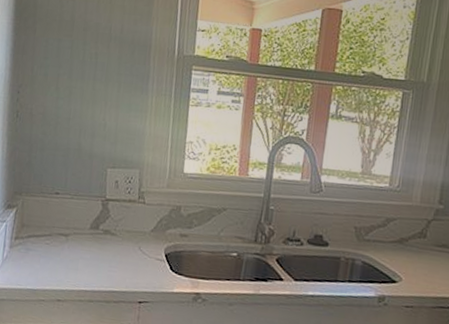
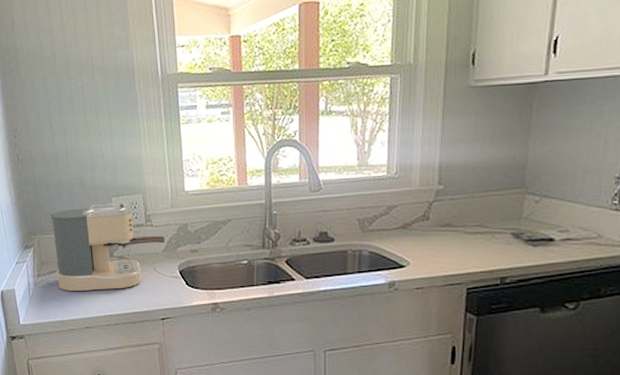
coffee maker: none [35,172,156,264] -> present [50,203,165,291]

